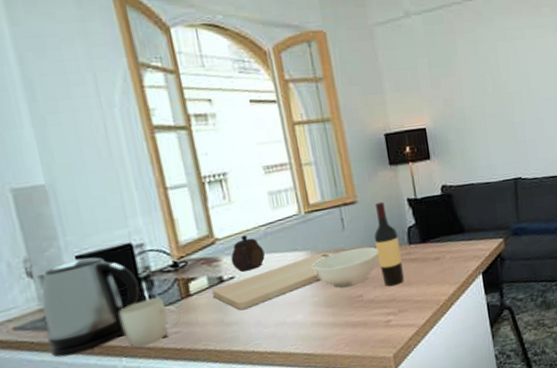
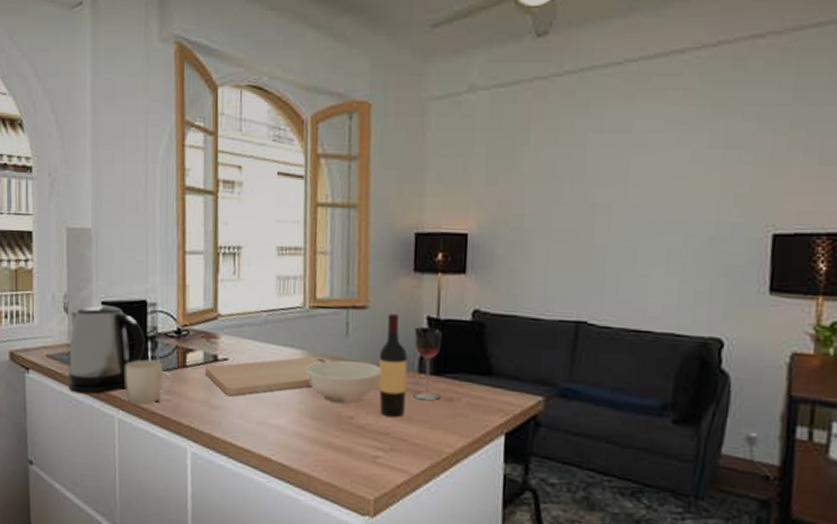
teapot: present [230,235,265,272] -> none [228,317,261,356]
wineglass: none [398,205,429,266] -> present [413,326,443,401]

